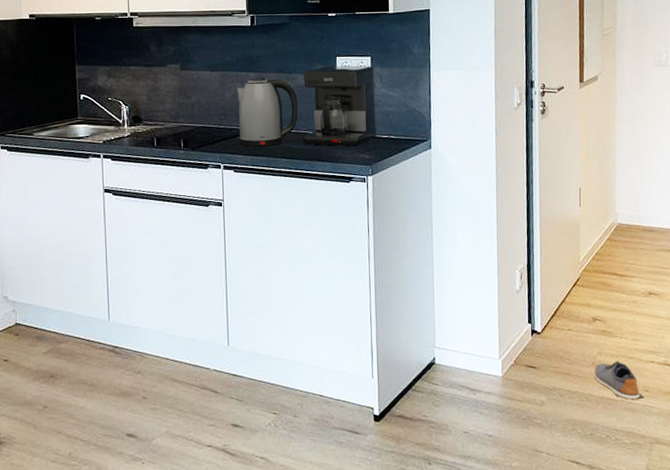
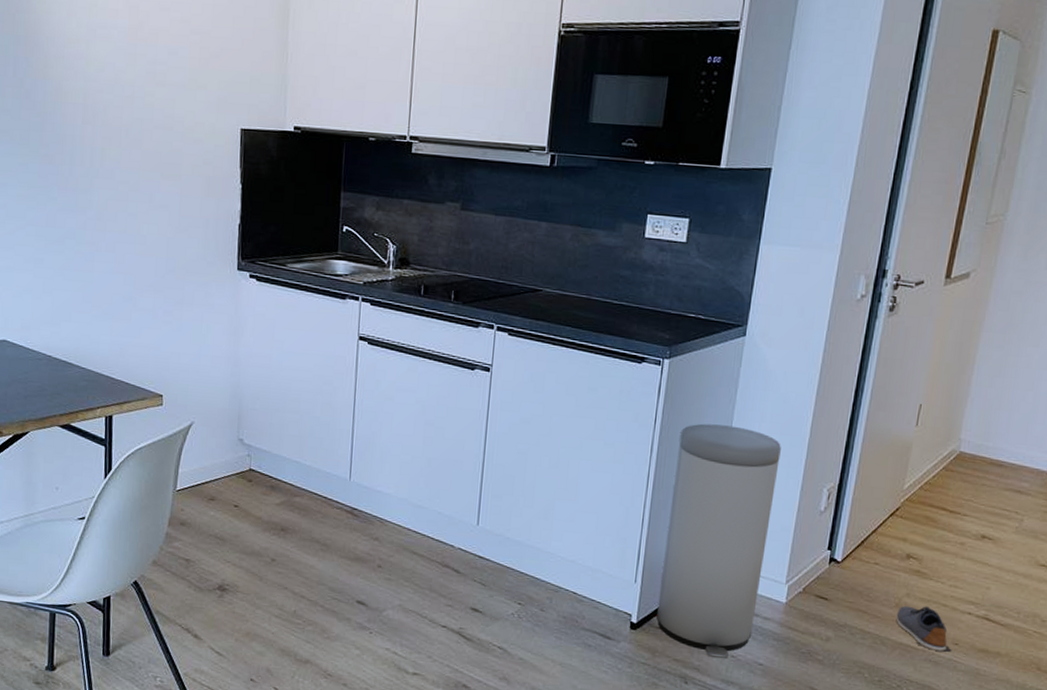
kettle: present [236,77,298,147] -> none [518,228,593,311]
coffee maker: present [303,65,377,147] -> none [593,224,690,323]
pedal bin: none [391,226,479,437] -> present [656,423,781,659]

